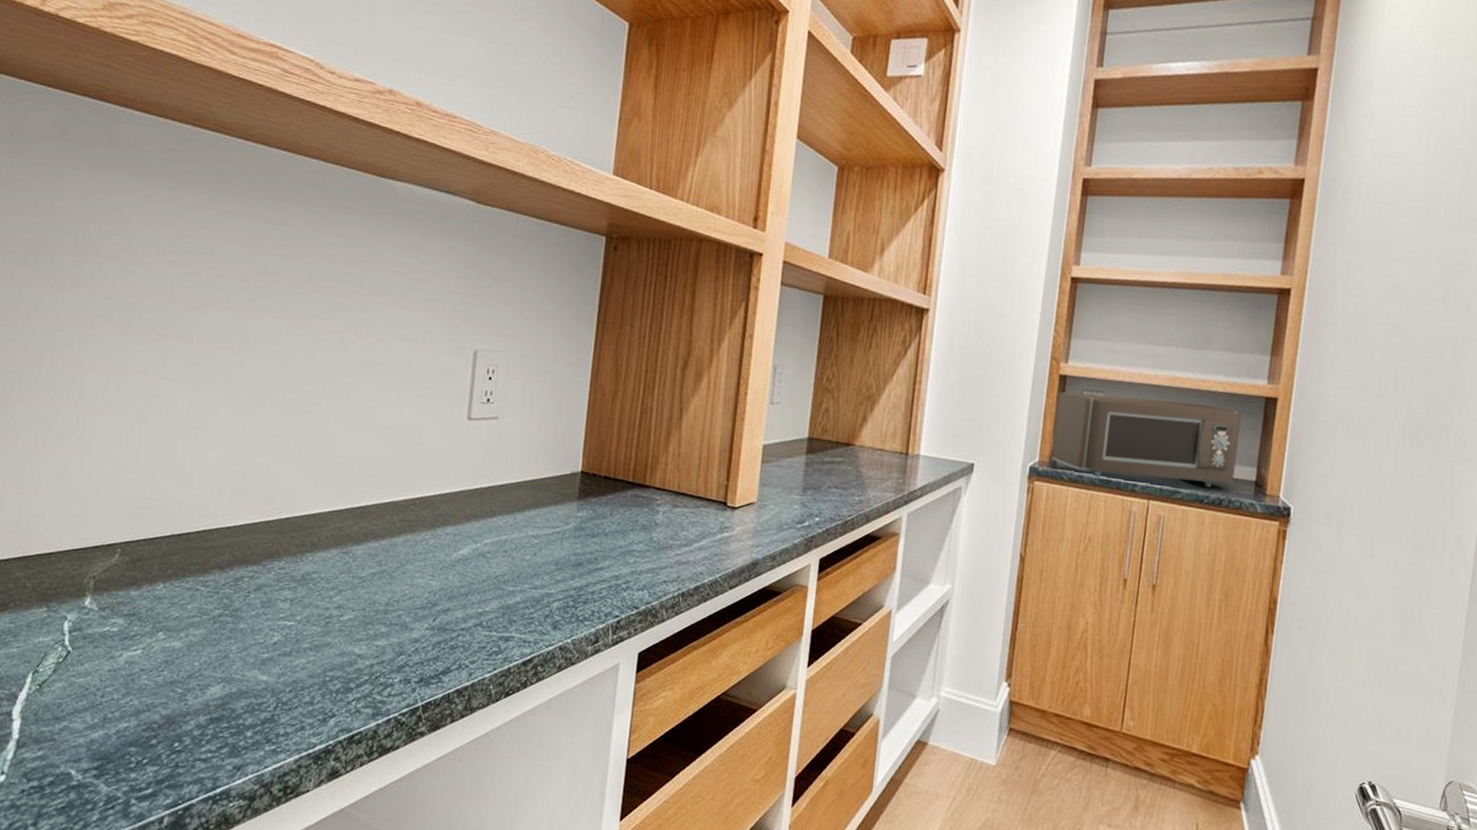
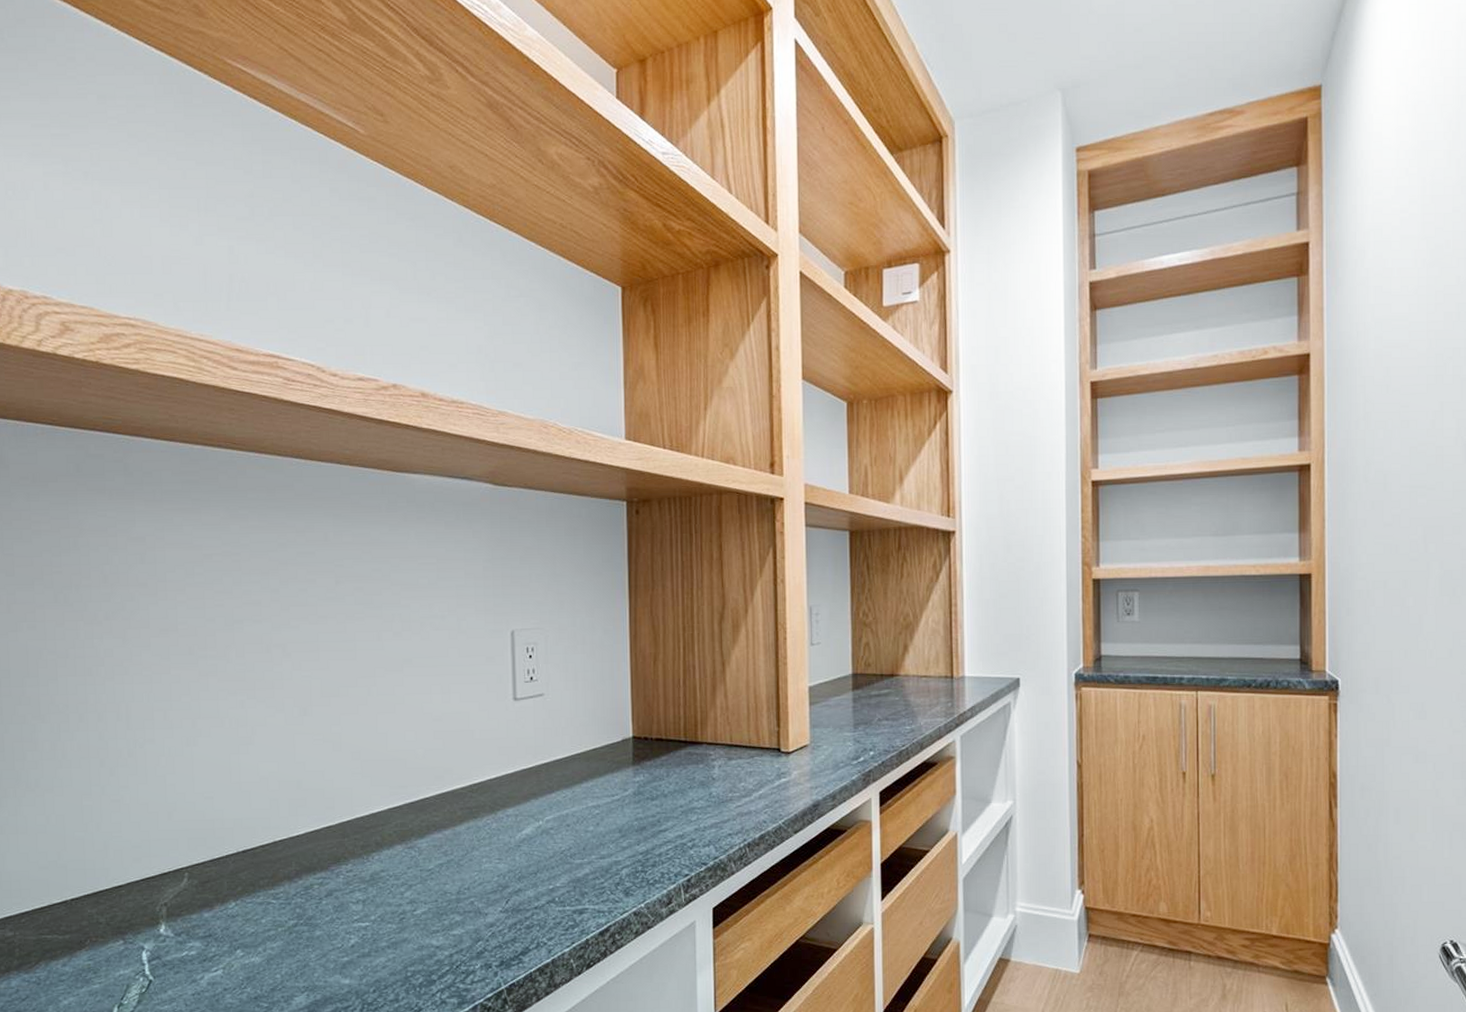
microwave: present [1051,391,1242,487] -> none [1094,590,1278,676]

